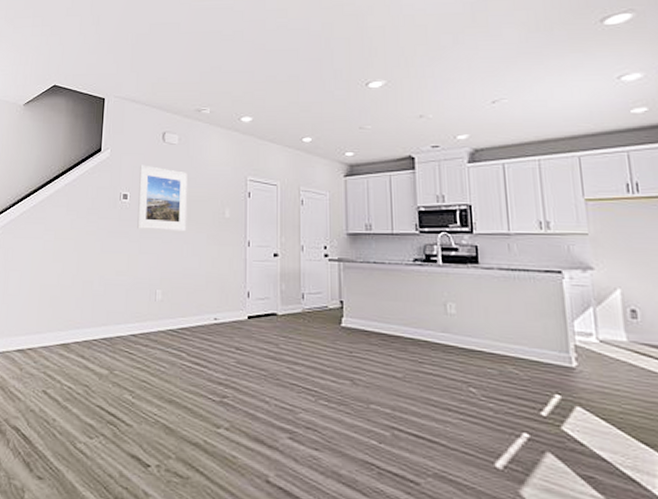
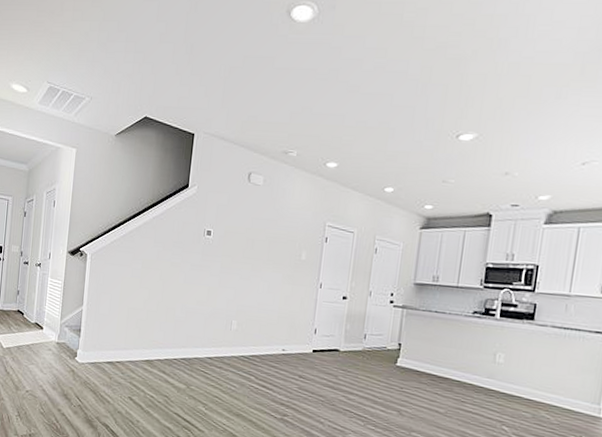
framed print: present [137,165,187,232] -> none [218,203,269,270]

